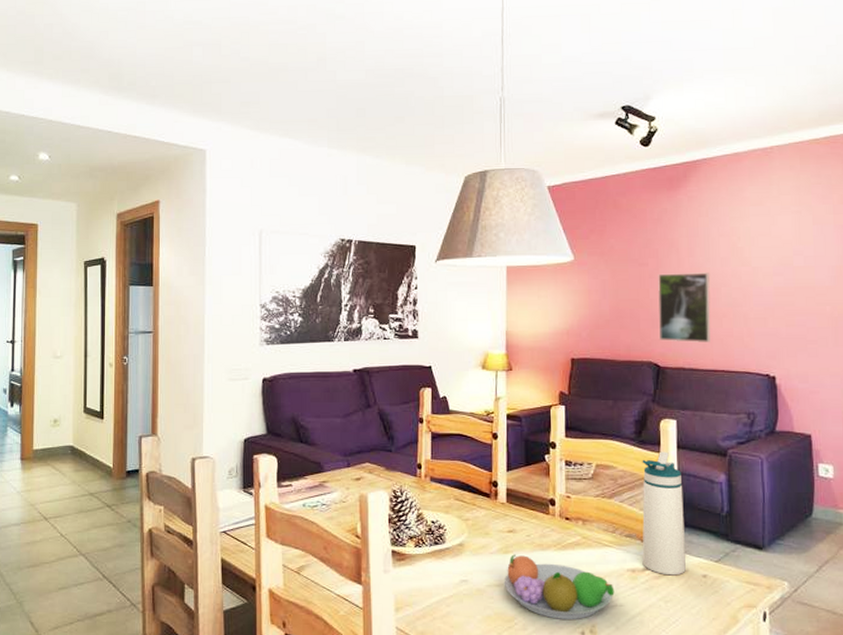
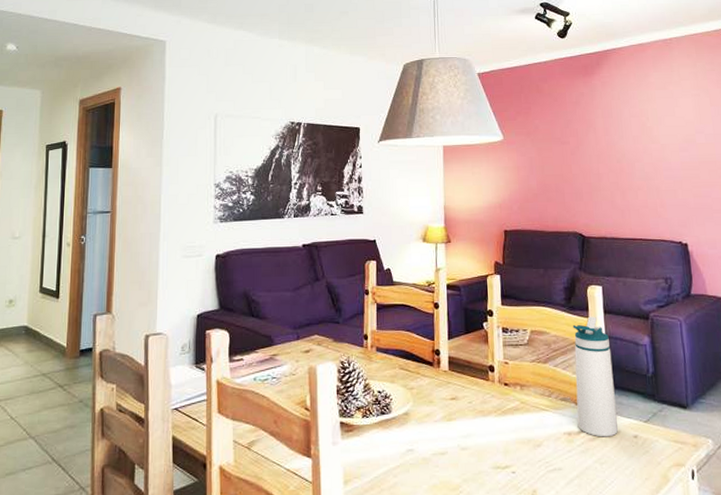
fruit bowl: present [504,554,615,619] -> none [448,421,553,486]
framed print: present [657,272,711,342] -> none [579,149,628,214]

